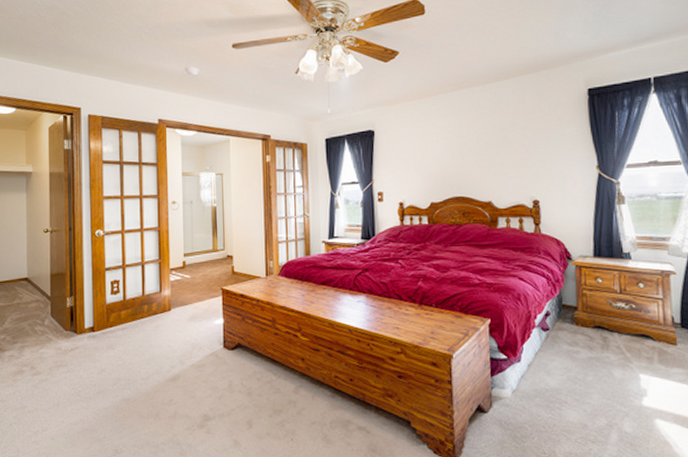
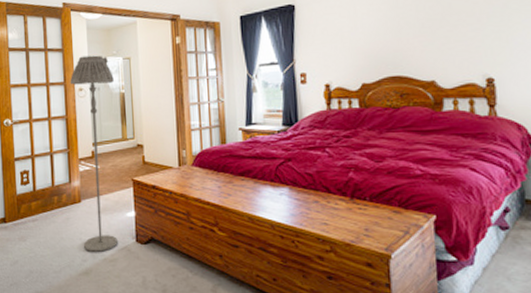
floor lamp: none [163,170,206,359] -> present [70,55,118,253]

